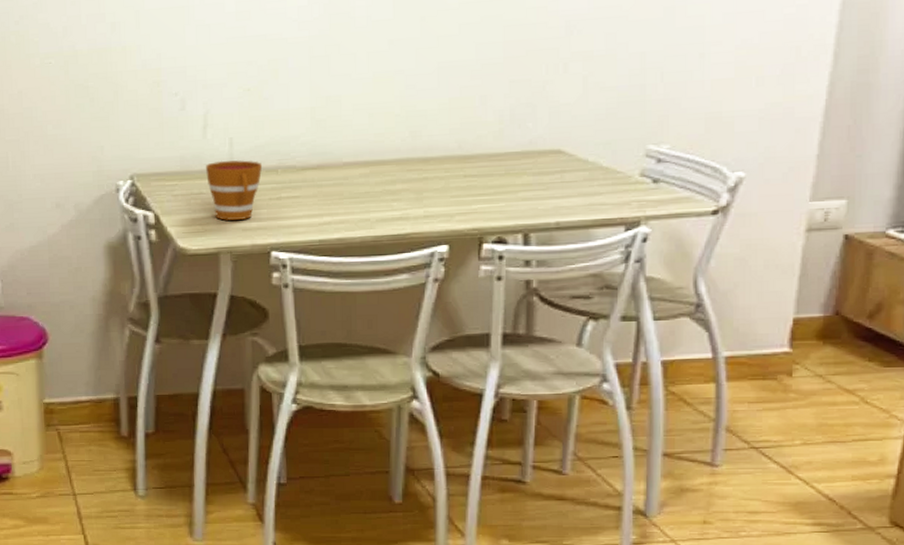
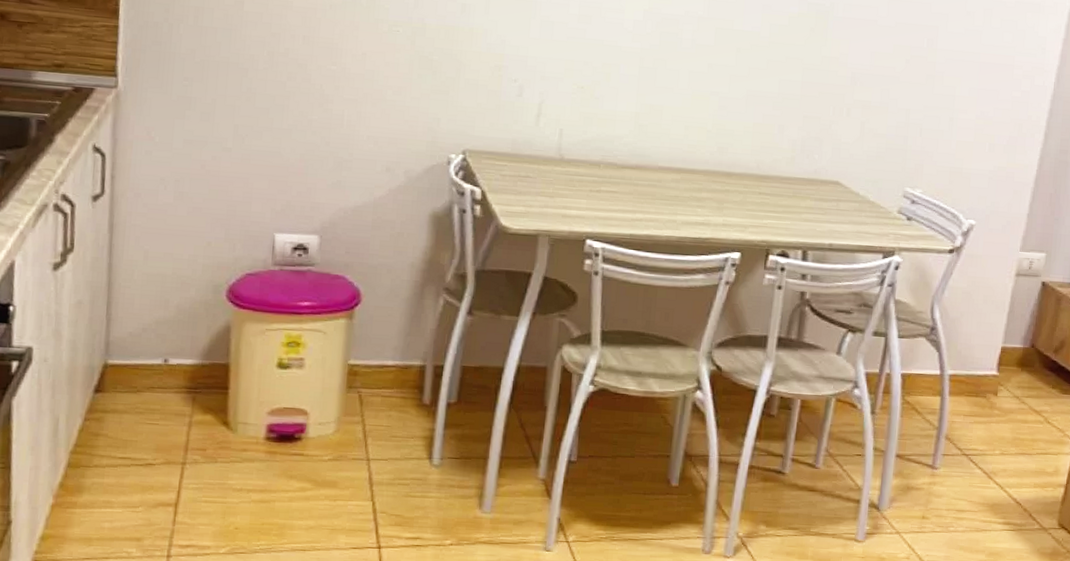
cup: present [206,160,263,221] -> none [534,148,587,207]

